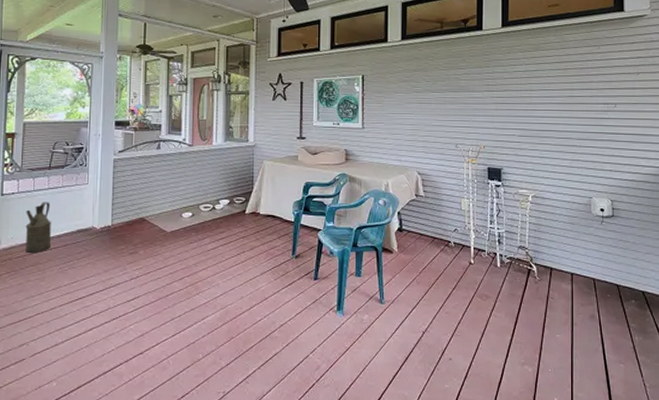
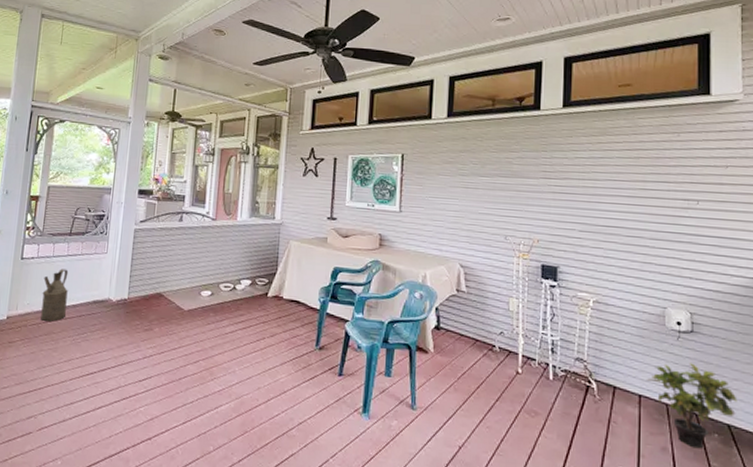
potted plant: none [576,242,650,314] -> present [646,363,737,449]

